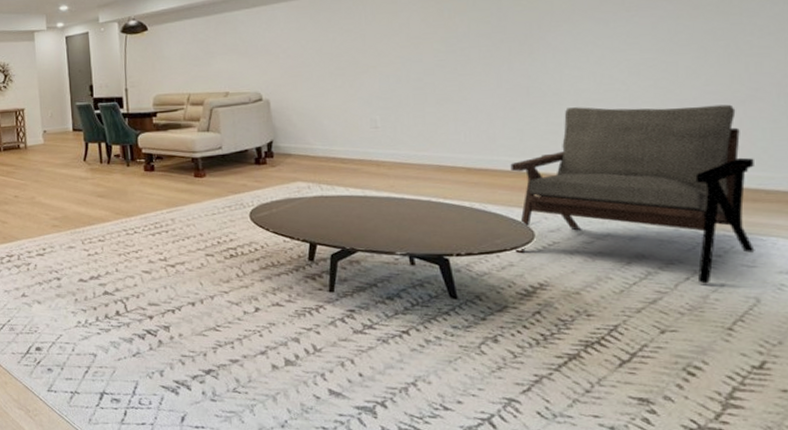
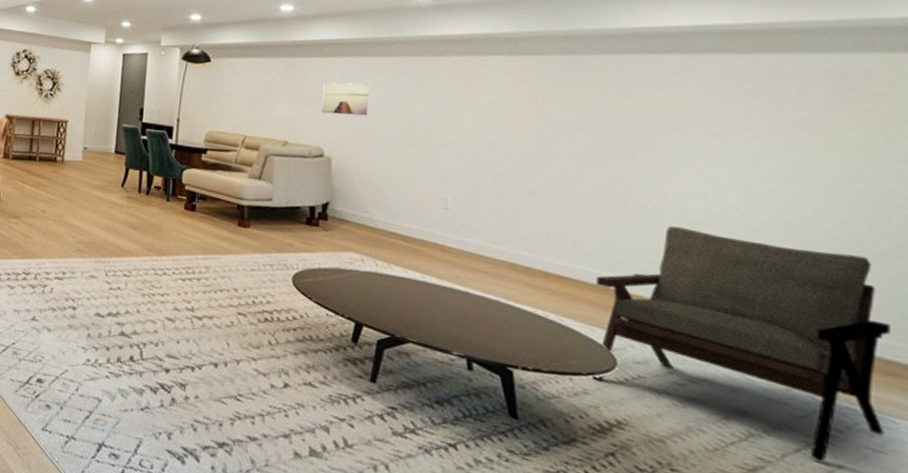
wall art: none [253,25,297,60] -> present [321,82,370,116]

